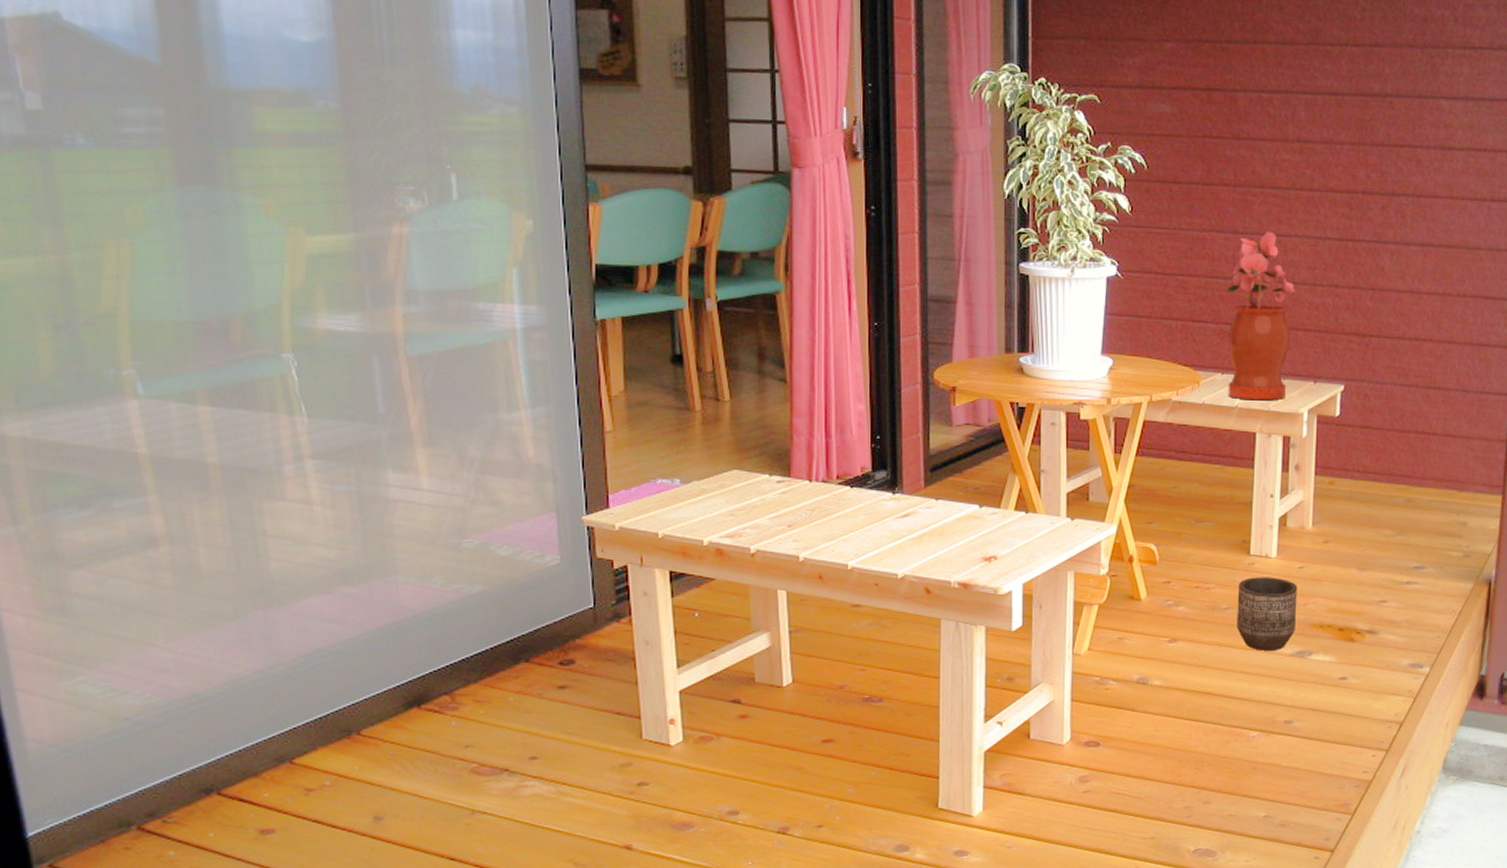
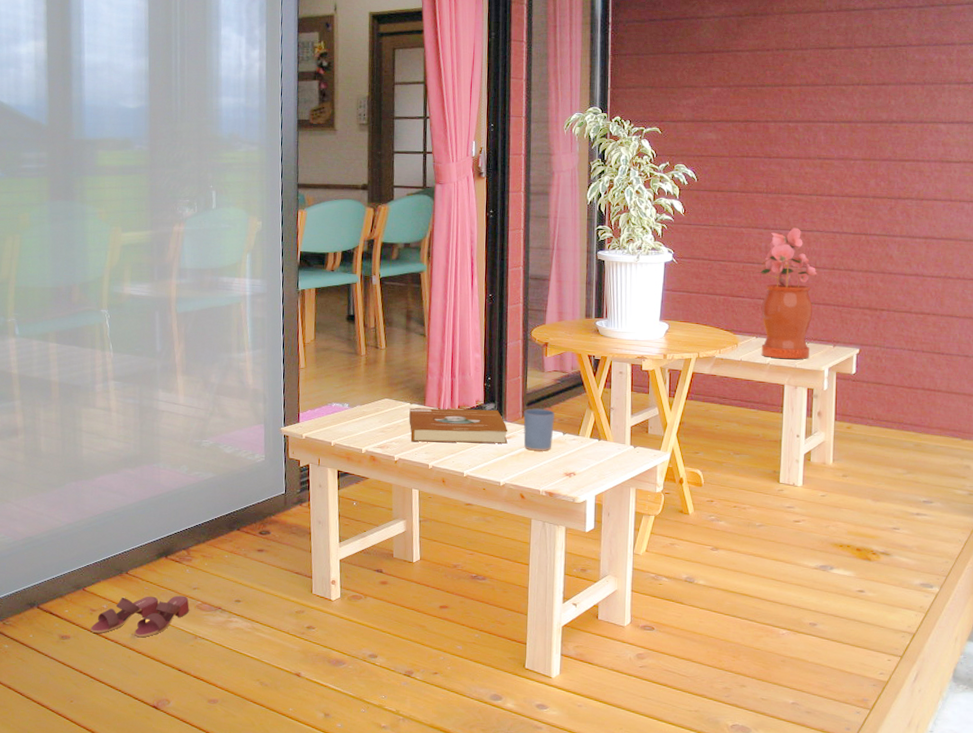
sandal: none [308,758,460,821] -> present [91,595,189,638]
book: none [769,479,906,526] -> present [409,408,508,444]
mug: none [926,475,967,531] -> present [523,408,555,451]
planter: present [1237,577,1297,650] -> none [768,501,820,563]

